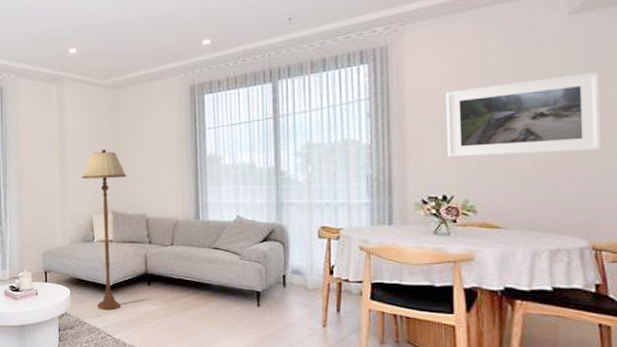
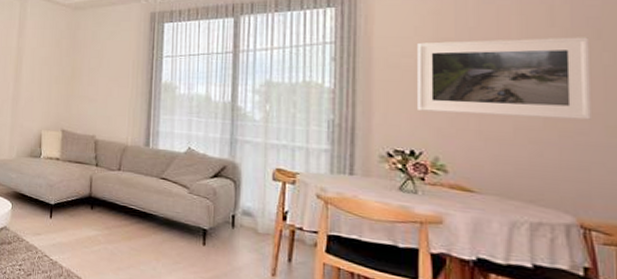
floor lamp: present [82,148,127,311] -> none [35,66,80,231]

